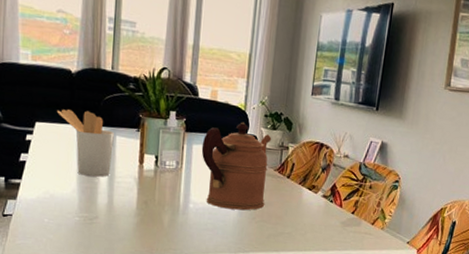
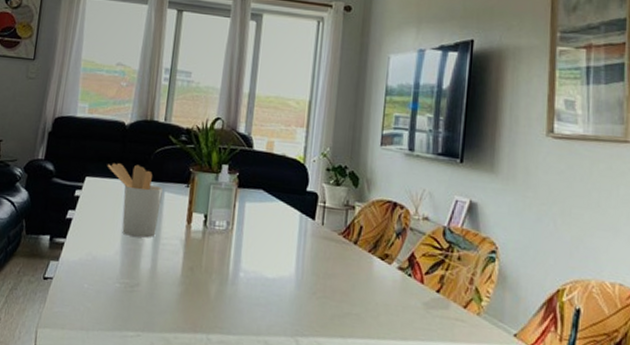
coffeepot: present [201,122,272,211] -> none [254,176,335,283]

